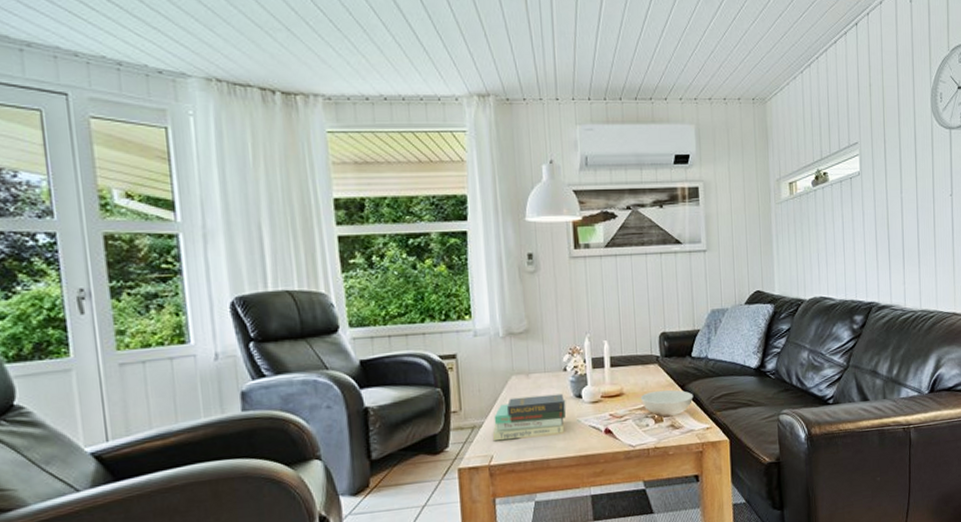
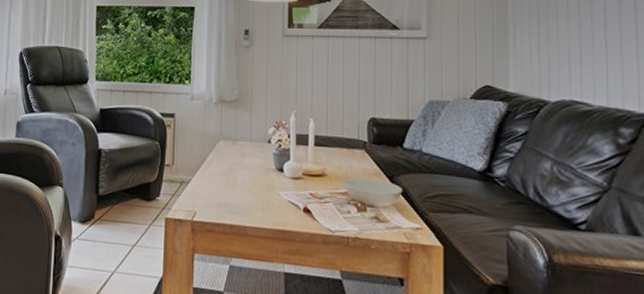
books: present [492,393,567,442] -> none [197,161,268,204]

